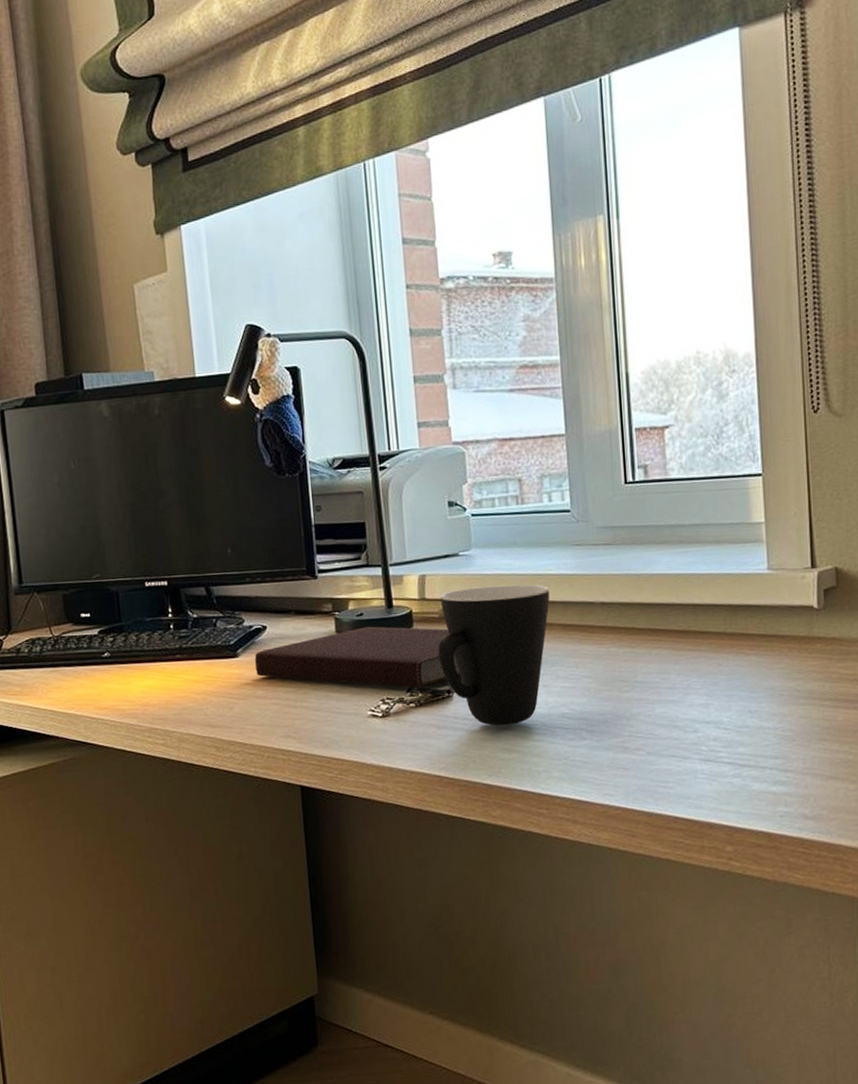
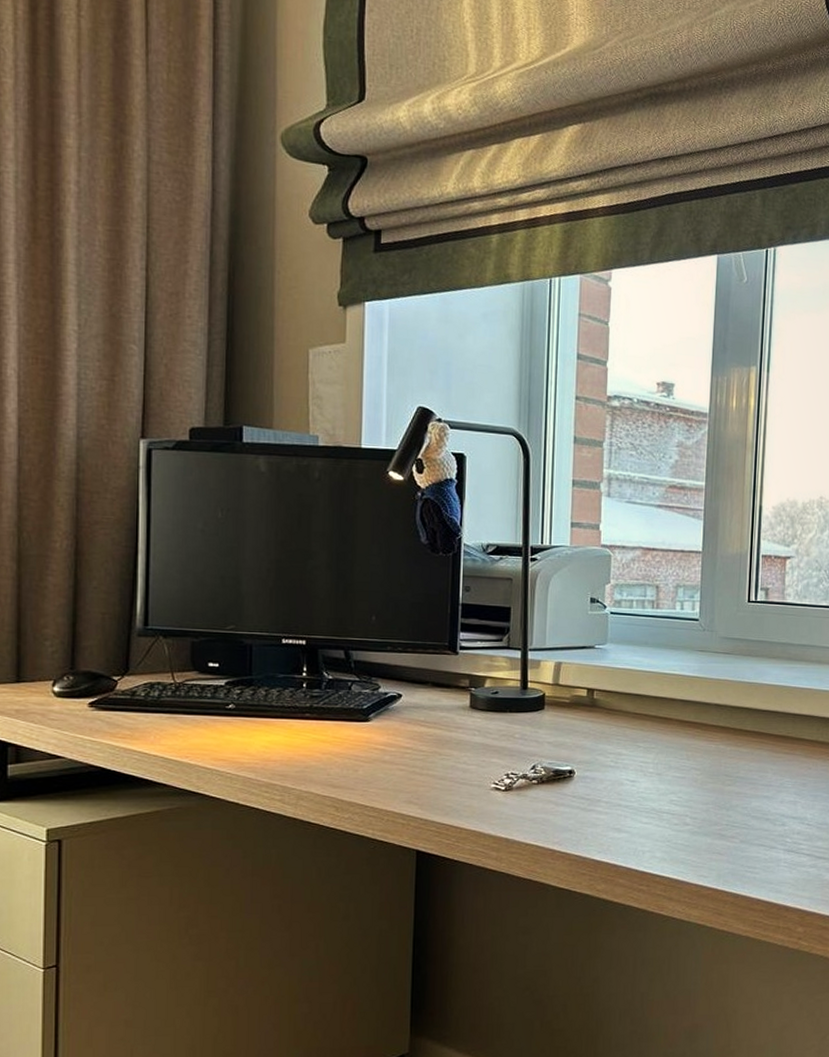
notebook: present [255,626,461,689] -> none [386,704,583,767]
mug: present [438,584,550,726] -> none [565,679,672,807]

